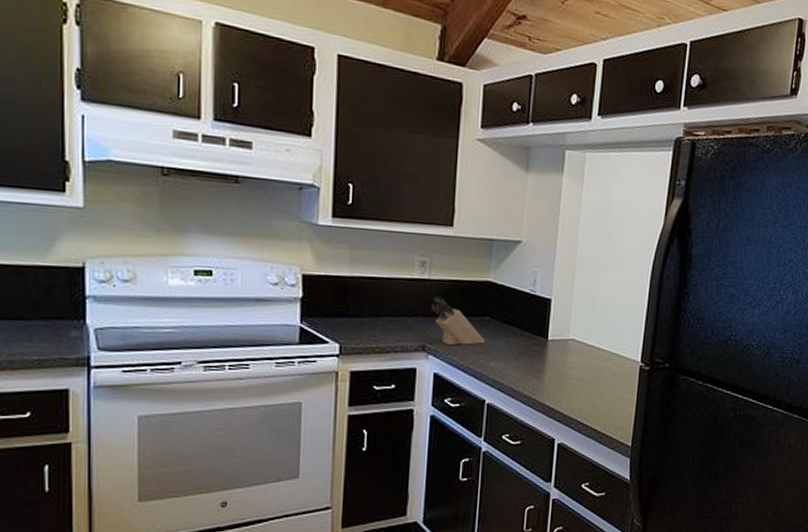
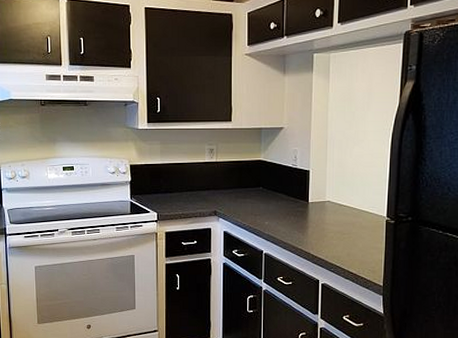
knife block: present [431,296,485,346] -> none [219,174,260,211]

